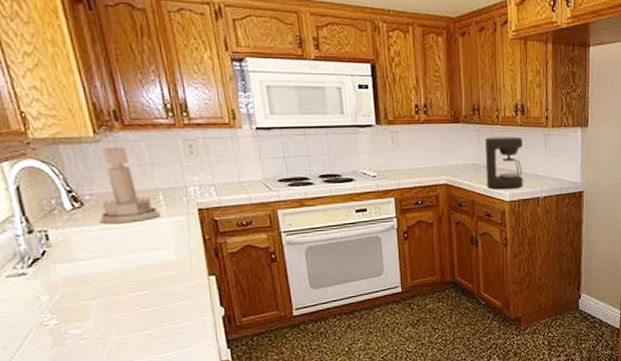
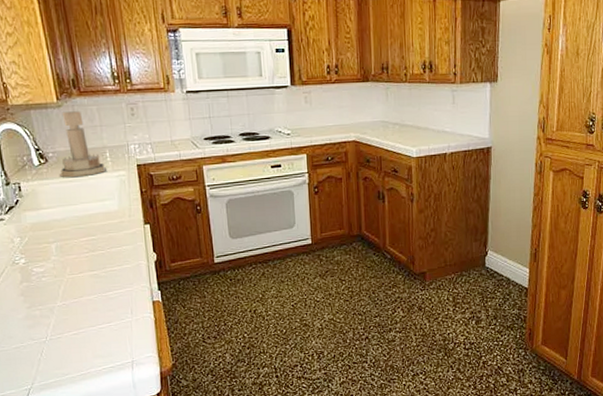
coffee maker: present [485,136,523,189] -> none [393,93,430,145]

